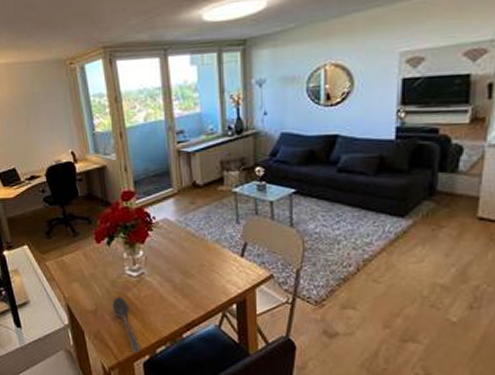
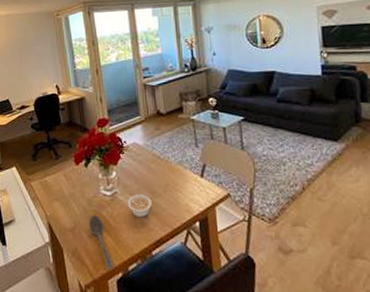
legume: none [155,275,183,300] -> present [127,194,152,218]

